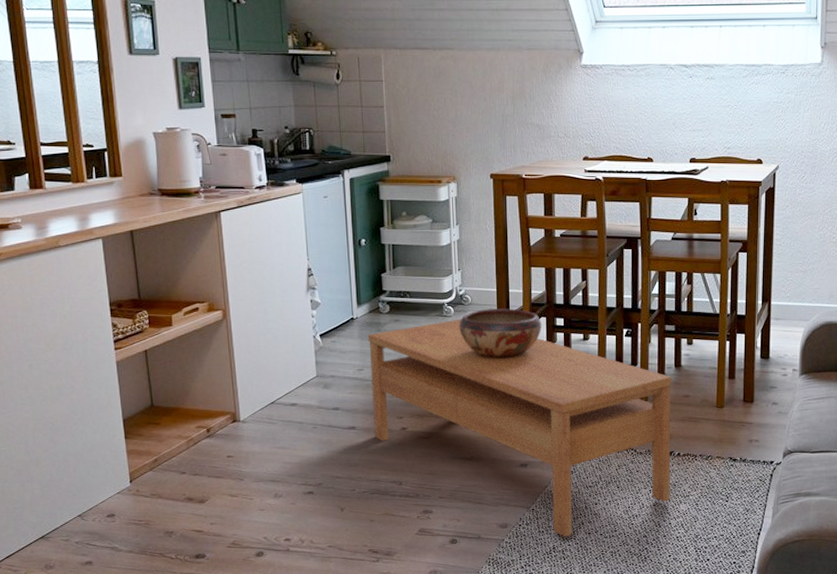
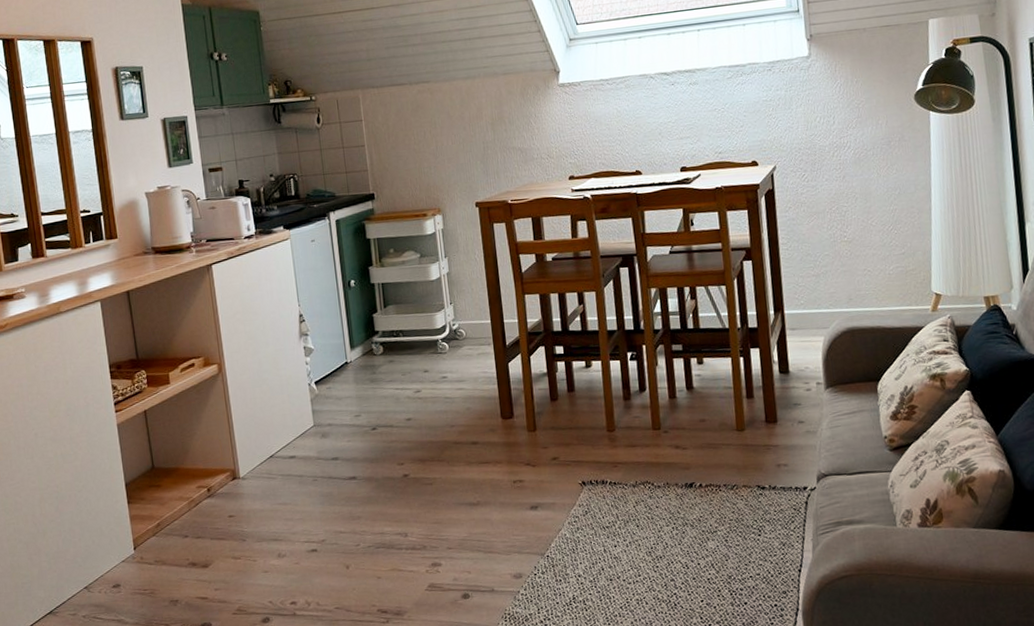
coffee table: present [368,319,671,537] -> none [363,354,696,586]
decorative bowl: present [459,308,542,359] -> none [455,340,541,395]

